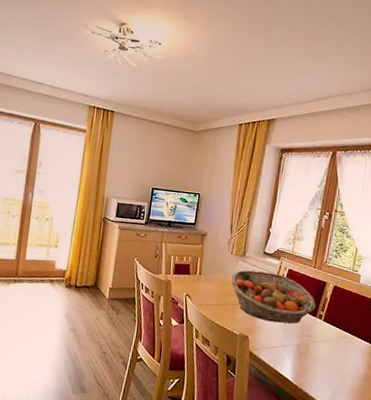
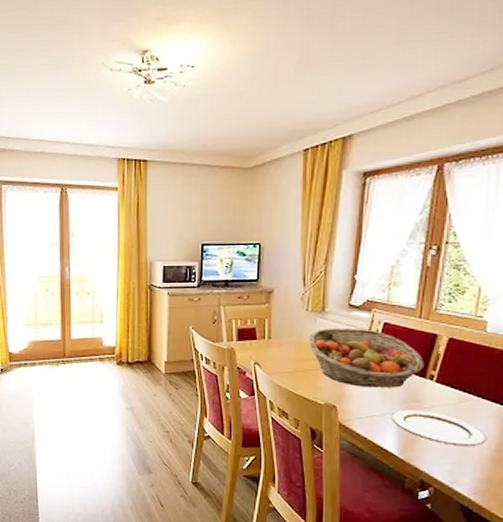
plate: none [290,342,357,376] -> present [391,409,487,447]

